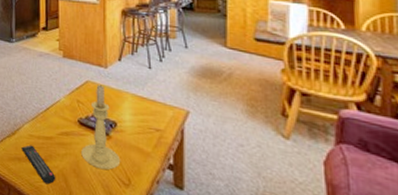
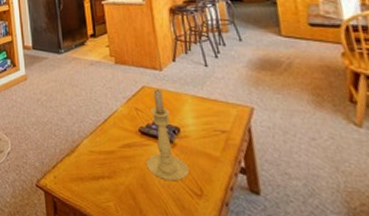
remote control: present [21,145,56,185] -> none [83,162,124,204]

